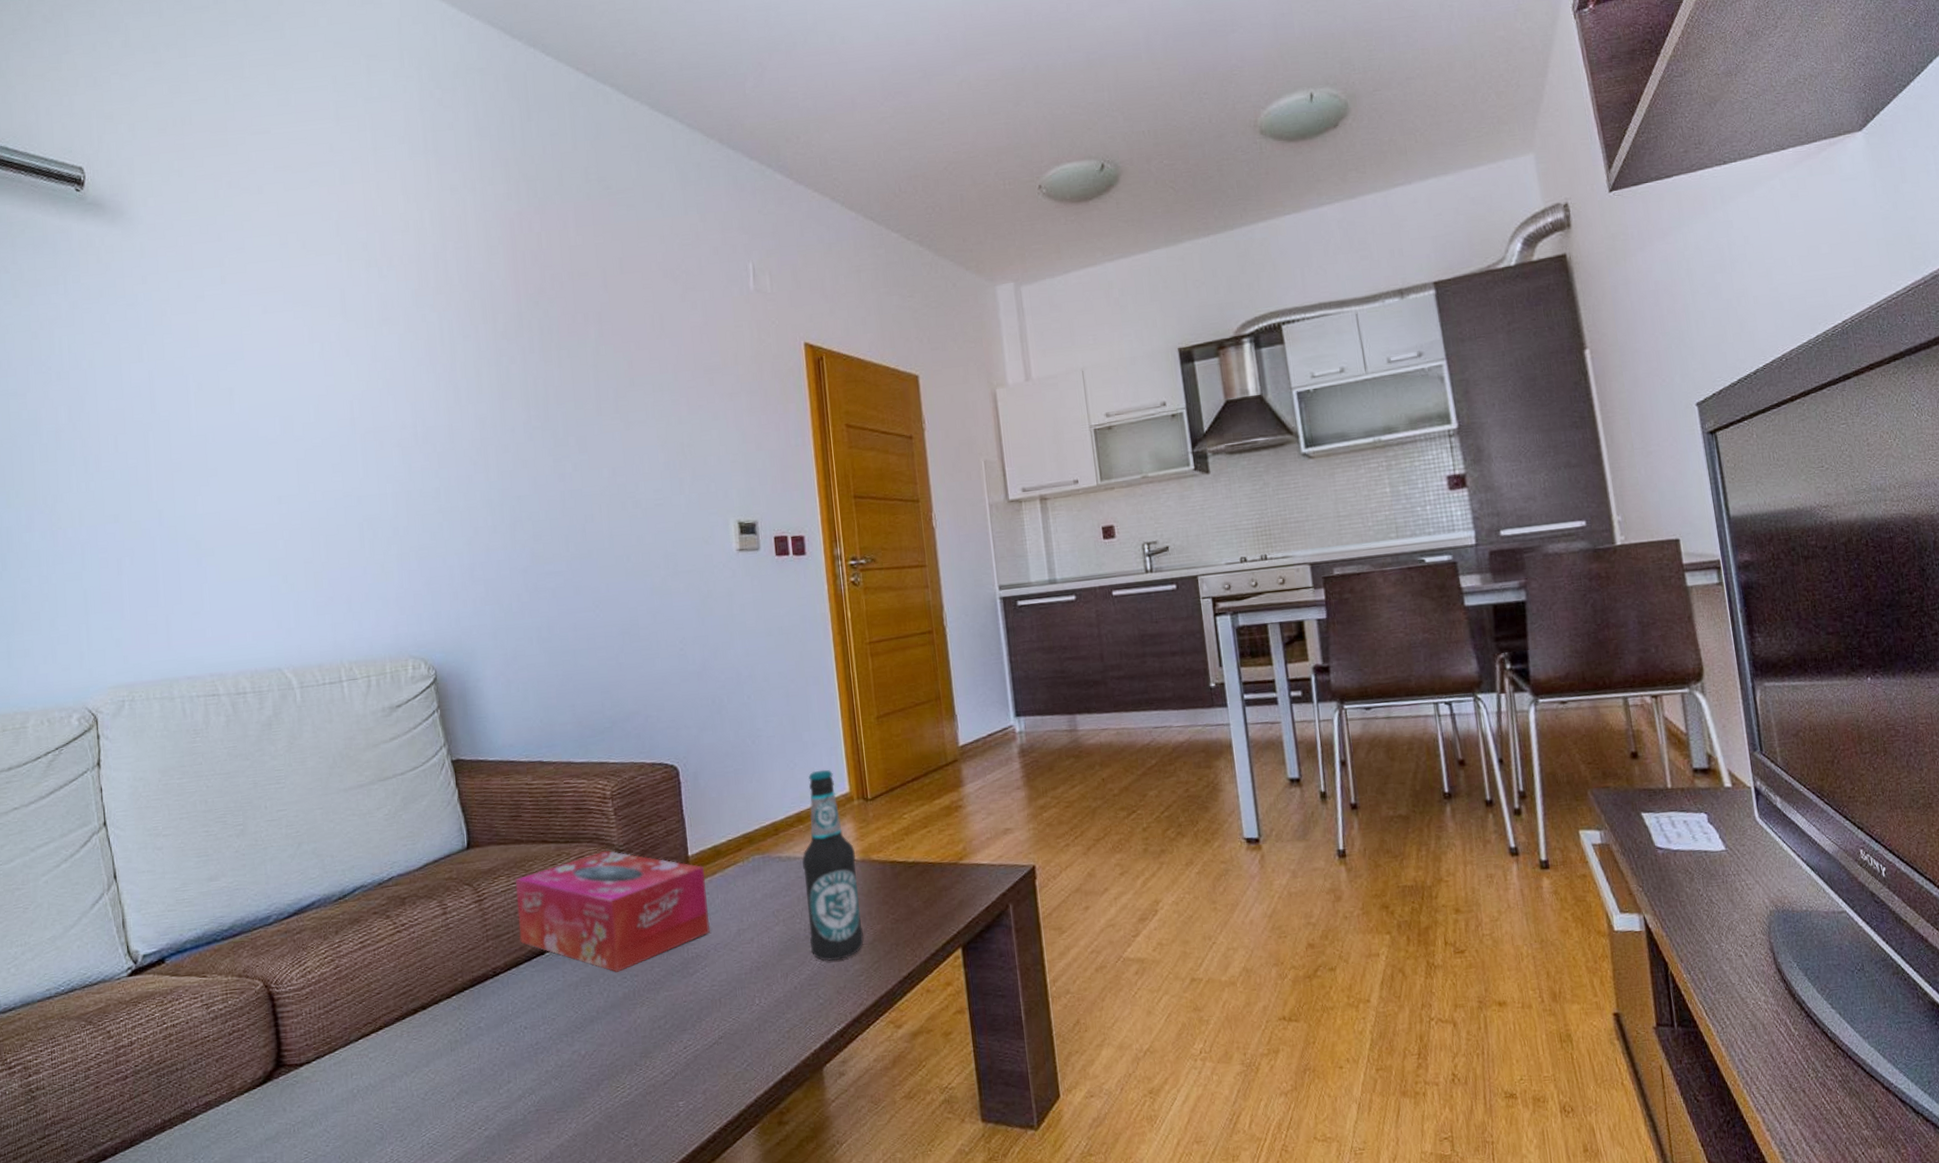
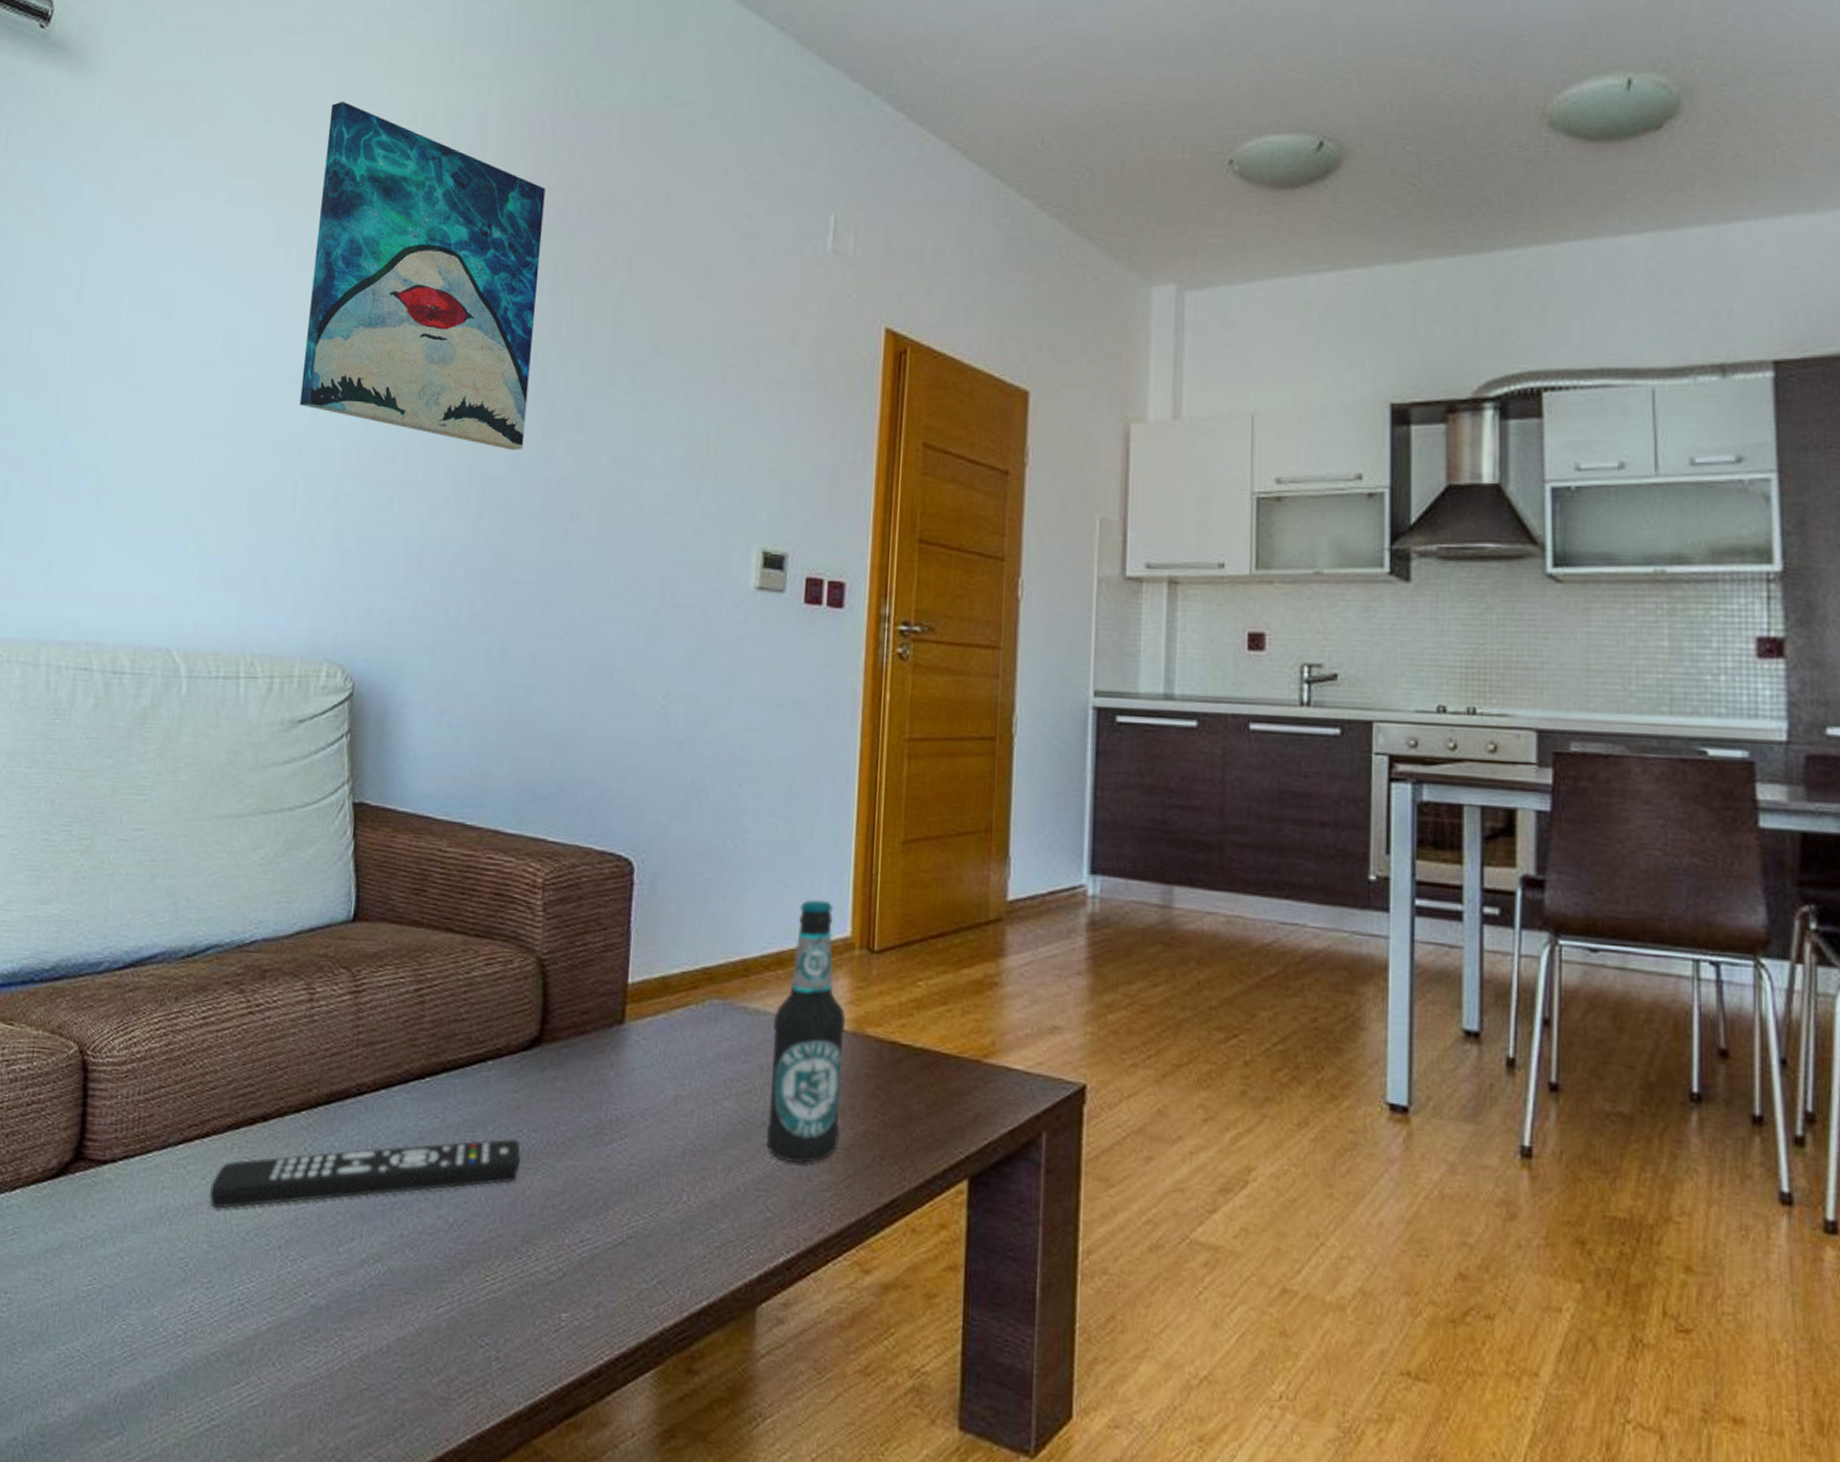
wall art: none [336,221,539,475] -> present [299,101,546,450]
remote control: none [390,984,629,1081] -> present [209,1138,521,1209]
tissue box: present [515,850,711,972] -> none [397,955,645,1122]

